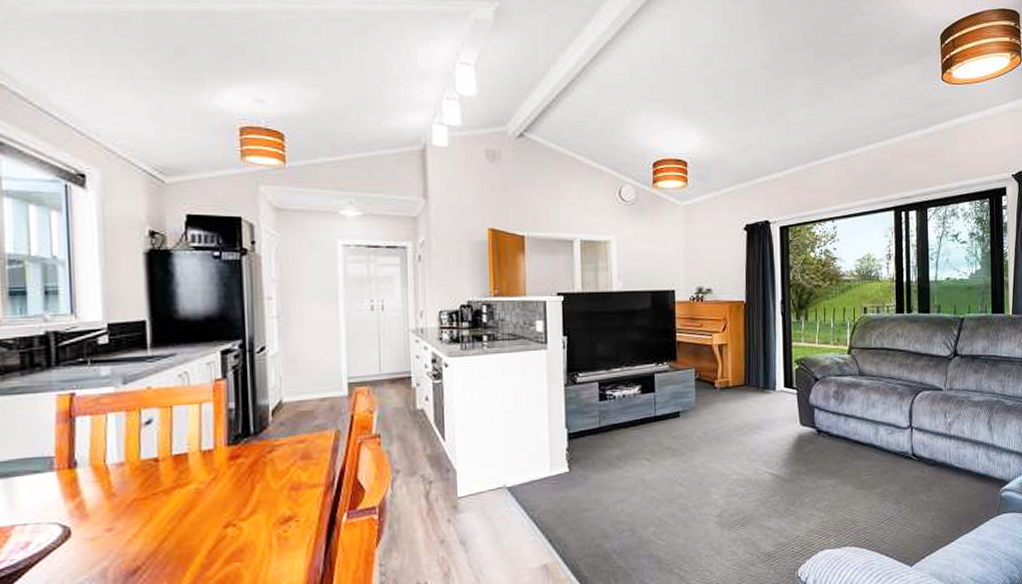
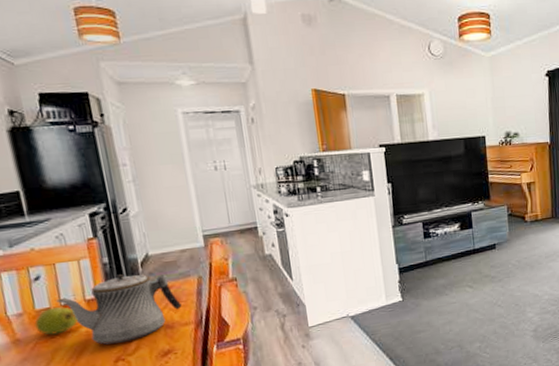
fruit: none [136,457,188,491] -> present [34,307,78,335]
teapot: none [165,423,312,506] -> present [54,273,182,345]

